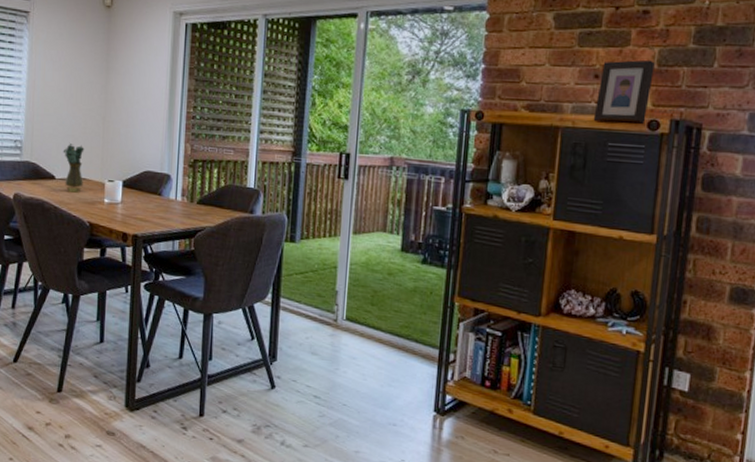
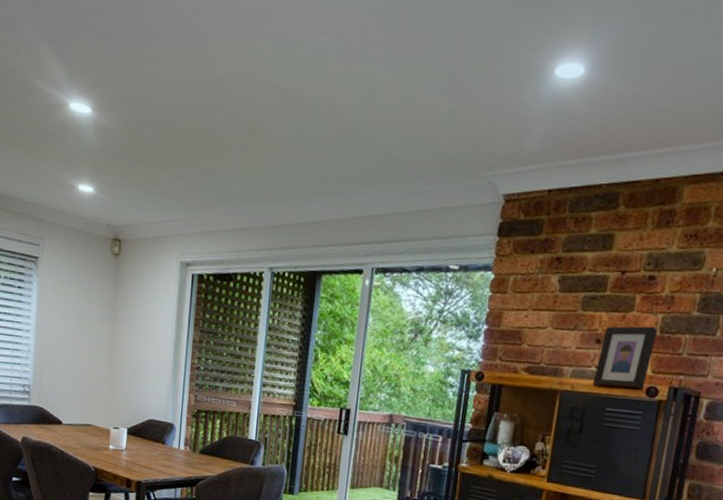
vase: present [63,142,84,193] -> none [70,388,91,439]

